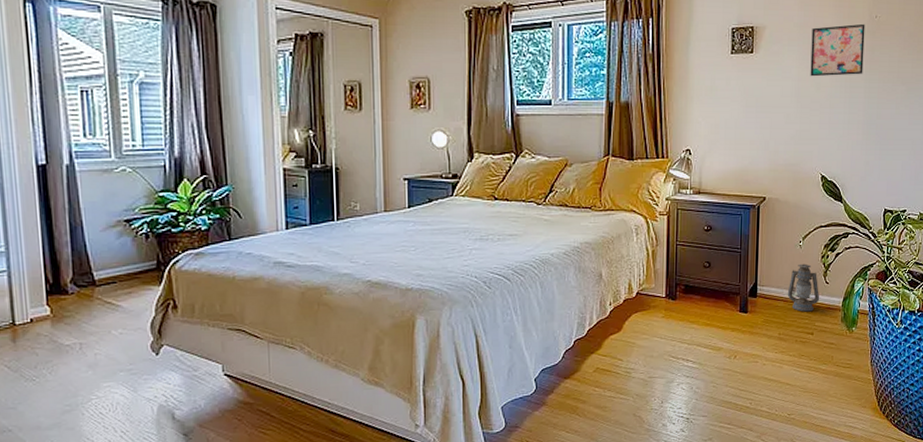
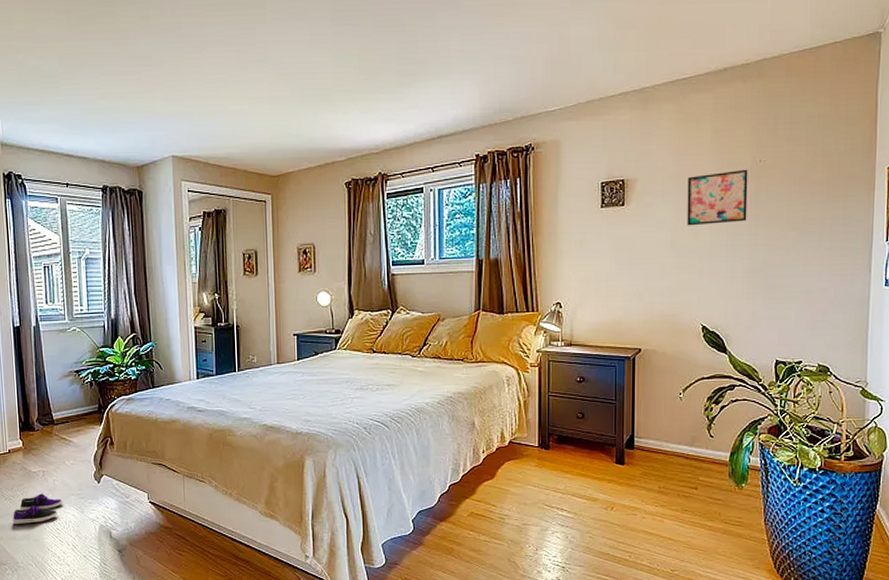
shoe: none [35,371,108,410] -> present [12,493,63,524]
lantern: present [787,263,820,312] -> none [667,416,704,466]

